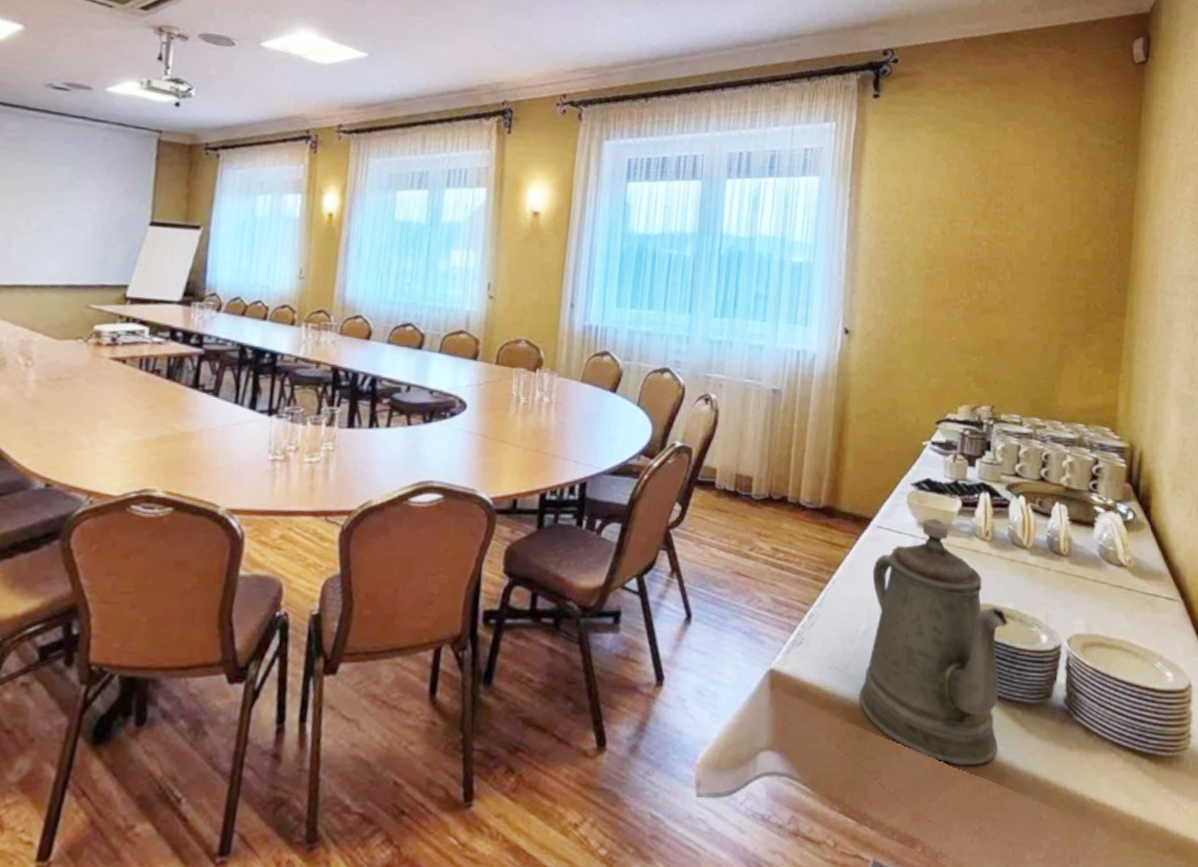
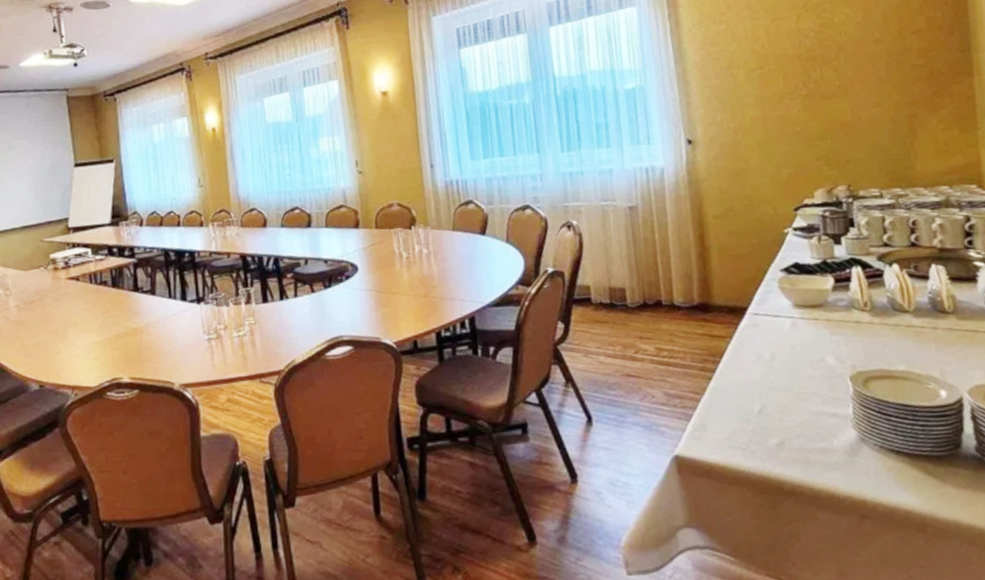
coffee pot: present [859,518,1009,766] -> none [756,298,914,521]

